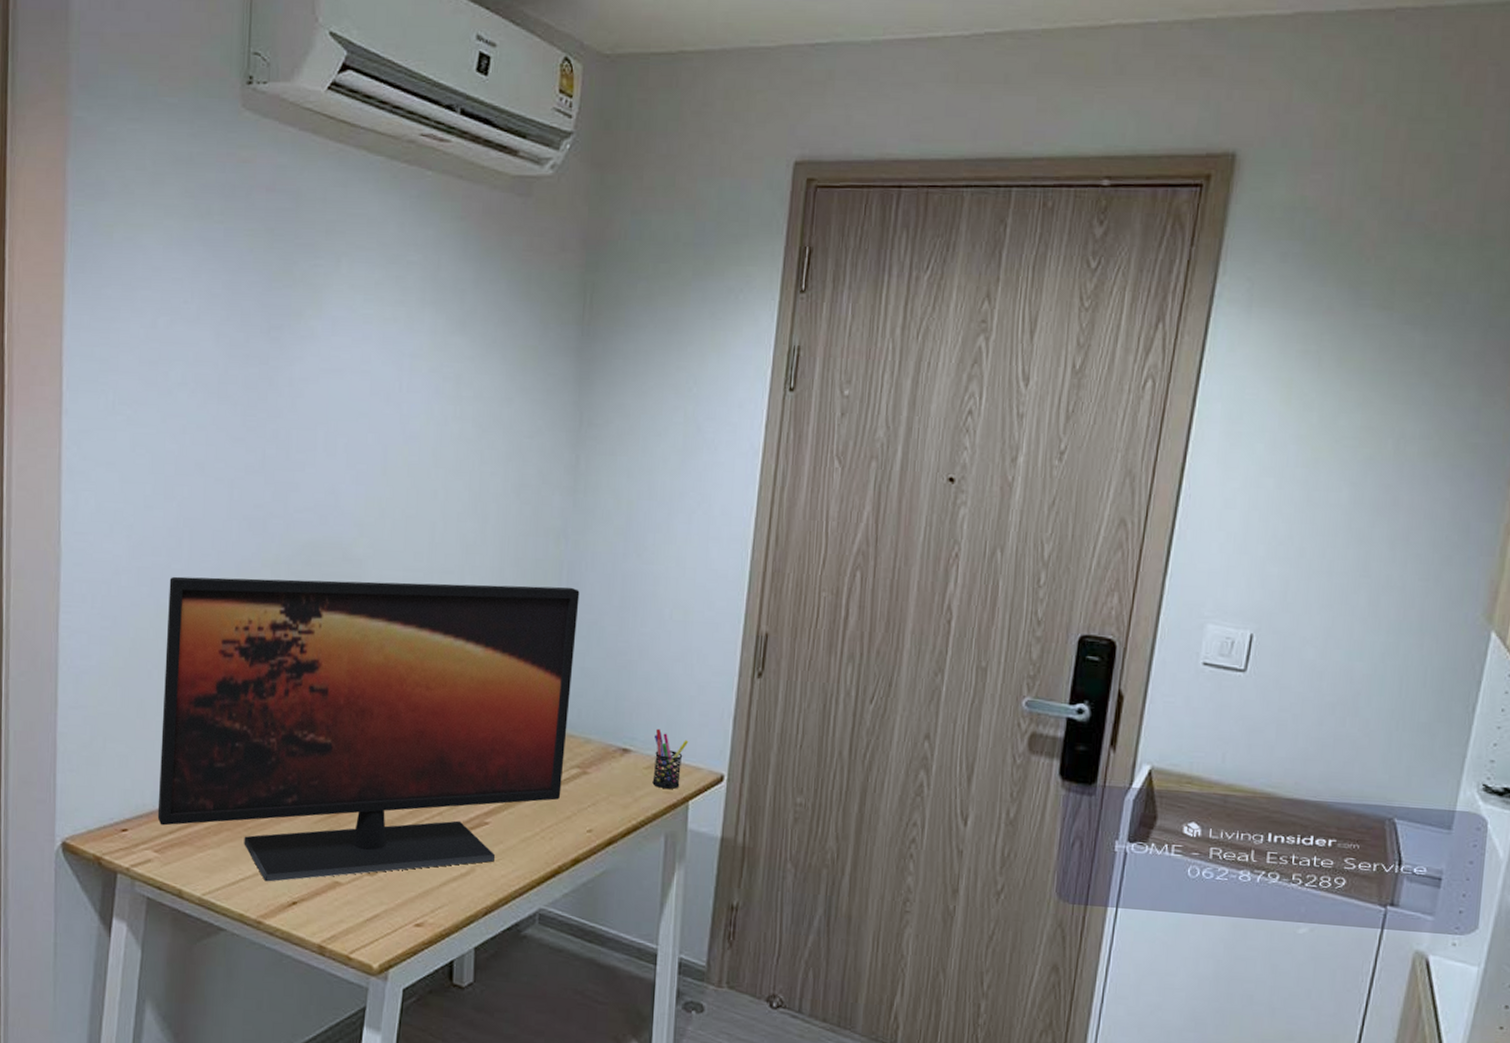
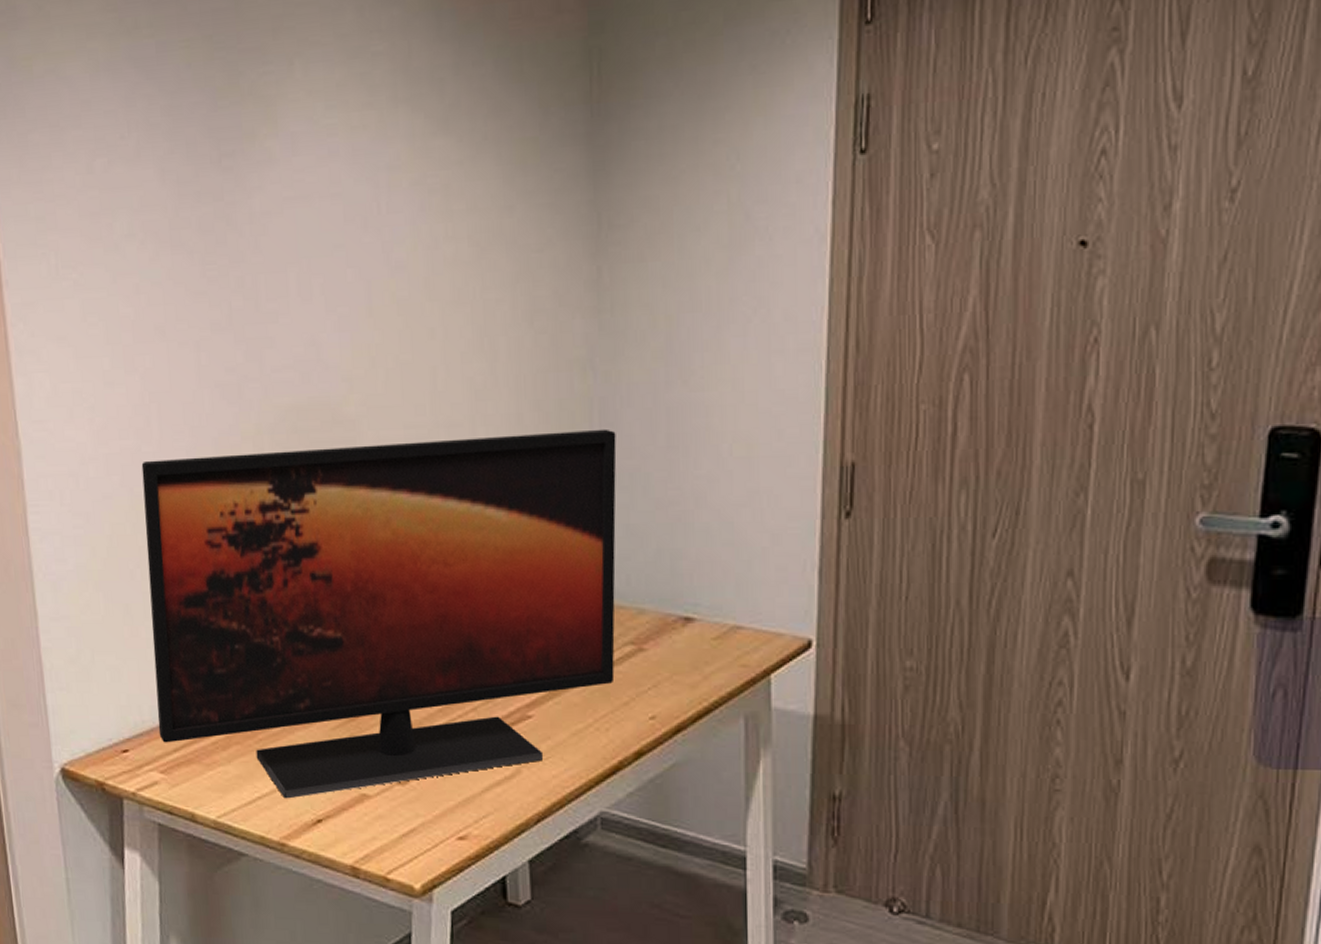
pen holder: present [652,728,689,789] -> none [721,590,765,661]

